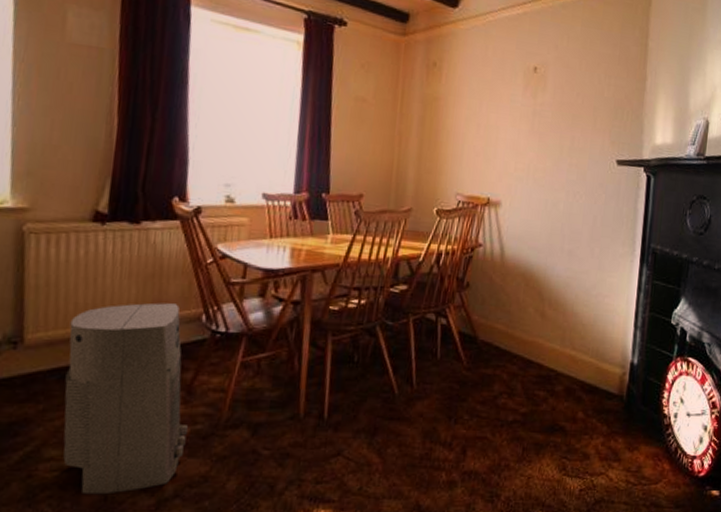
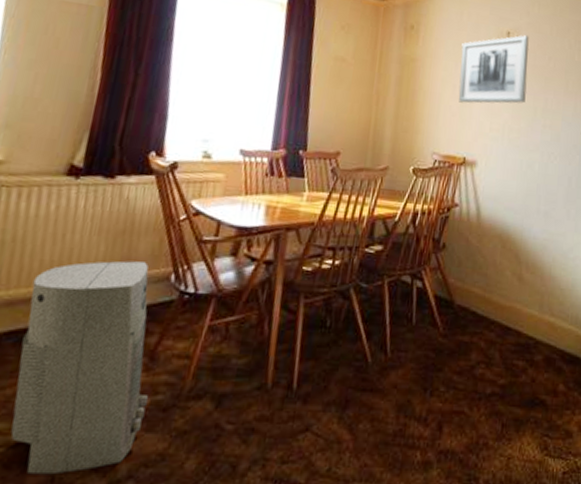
wall art: none [482,70,557,143] -> present [458,35,529,104]

